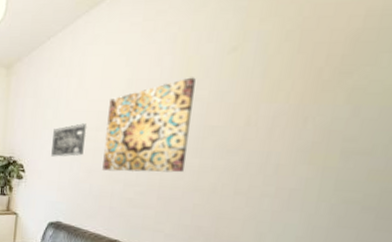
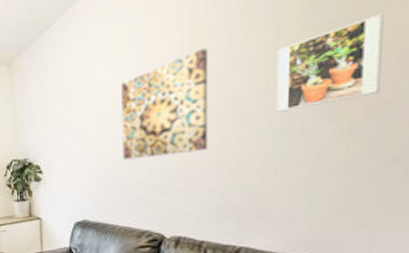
wall art: present [51,123,88,157] -> none [66,113,102,153]
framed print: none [254,67,371,147] -> present [276,13,384,112]

